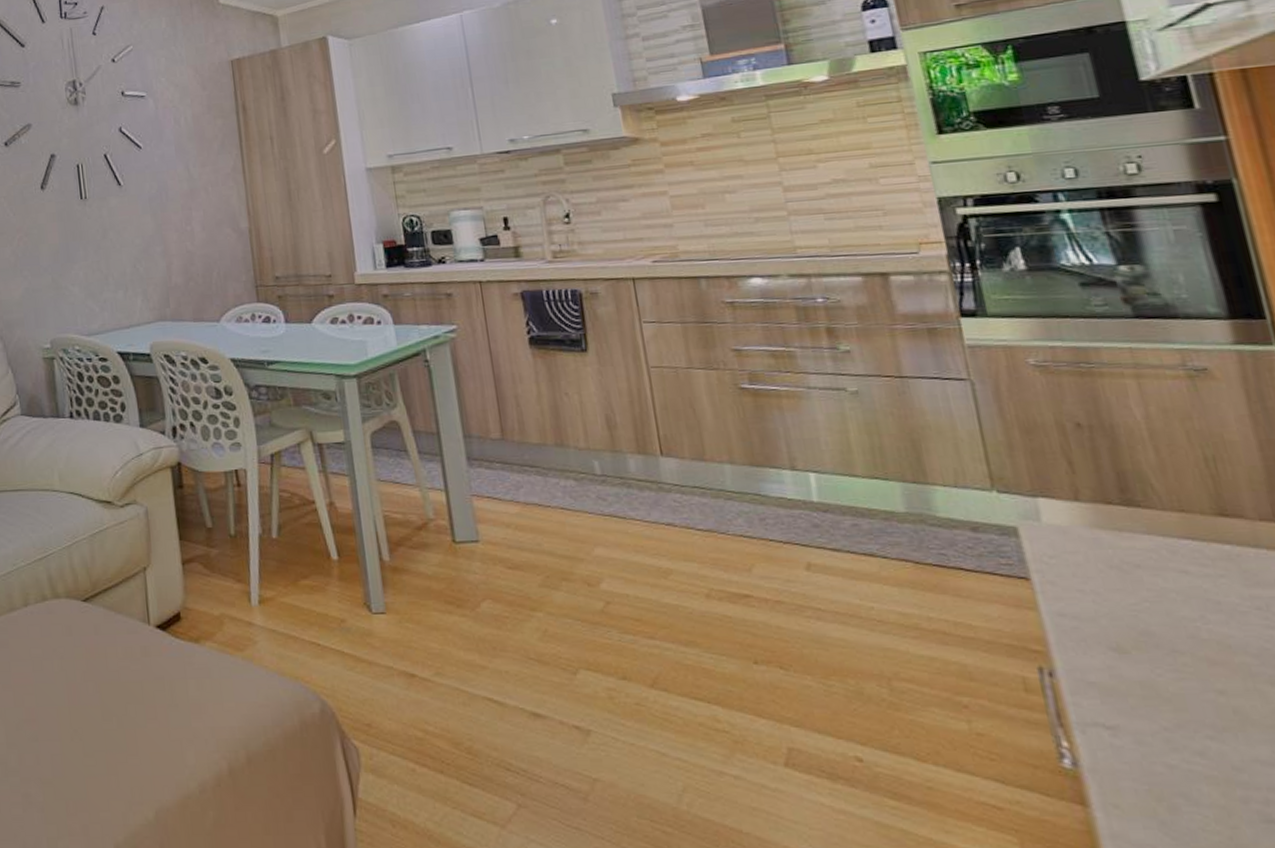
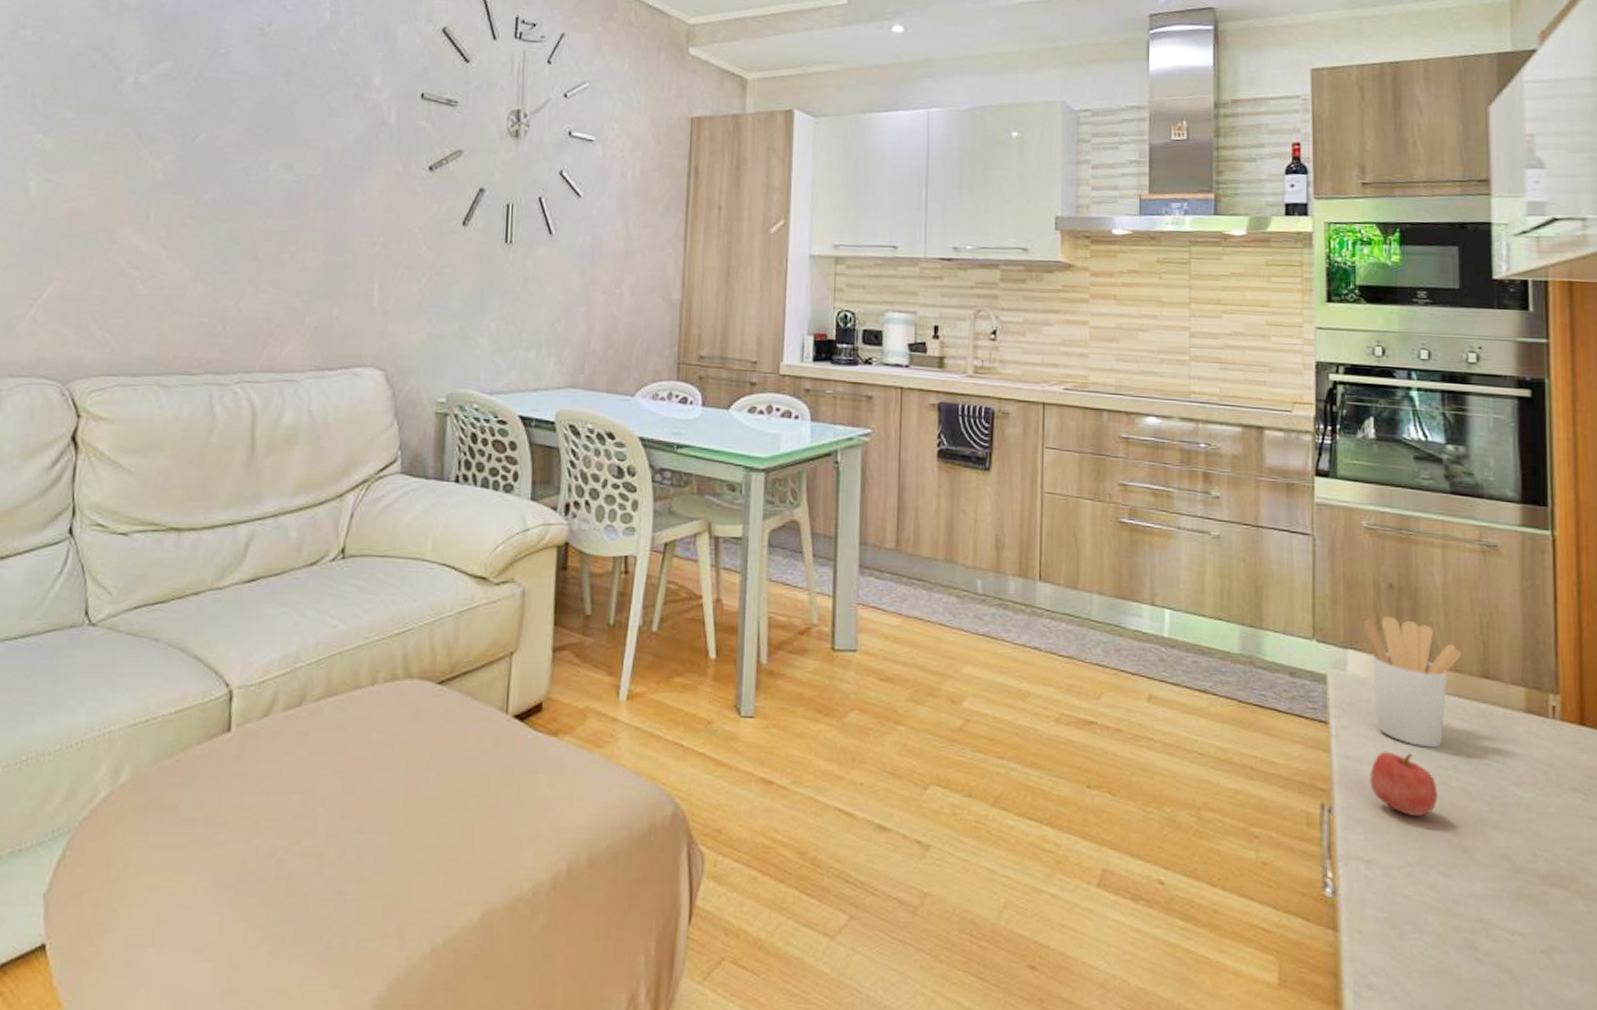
utensil holder: none [1053,458,1186,599] -> present [1365,616,1461,748]
apple: none [1093,605,1189,675] -> present [1370,751,1438,816]

